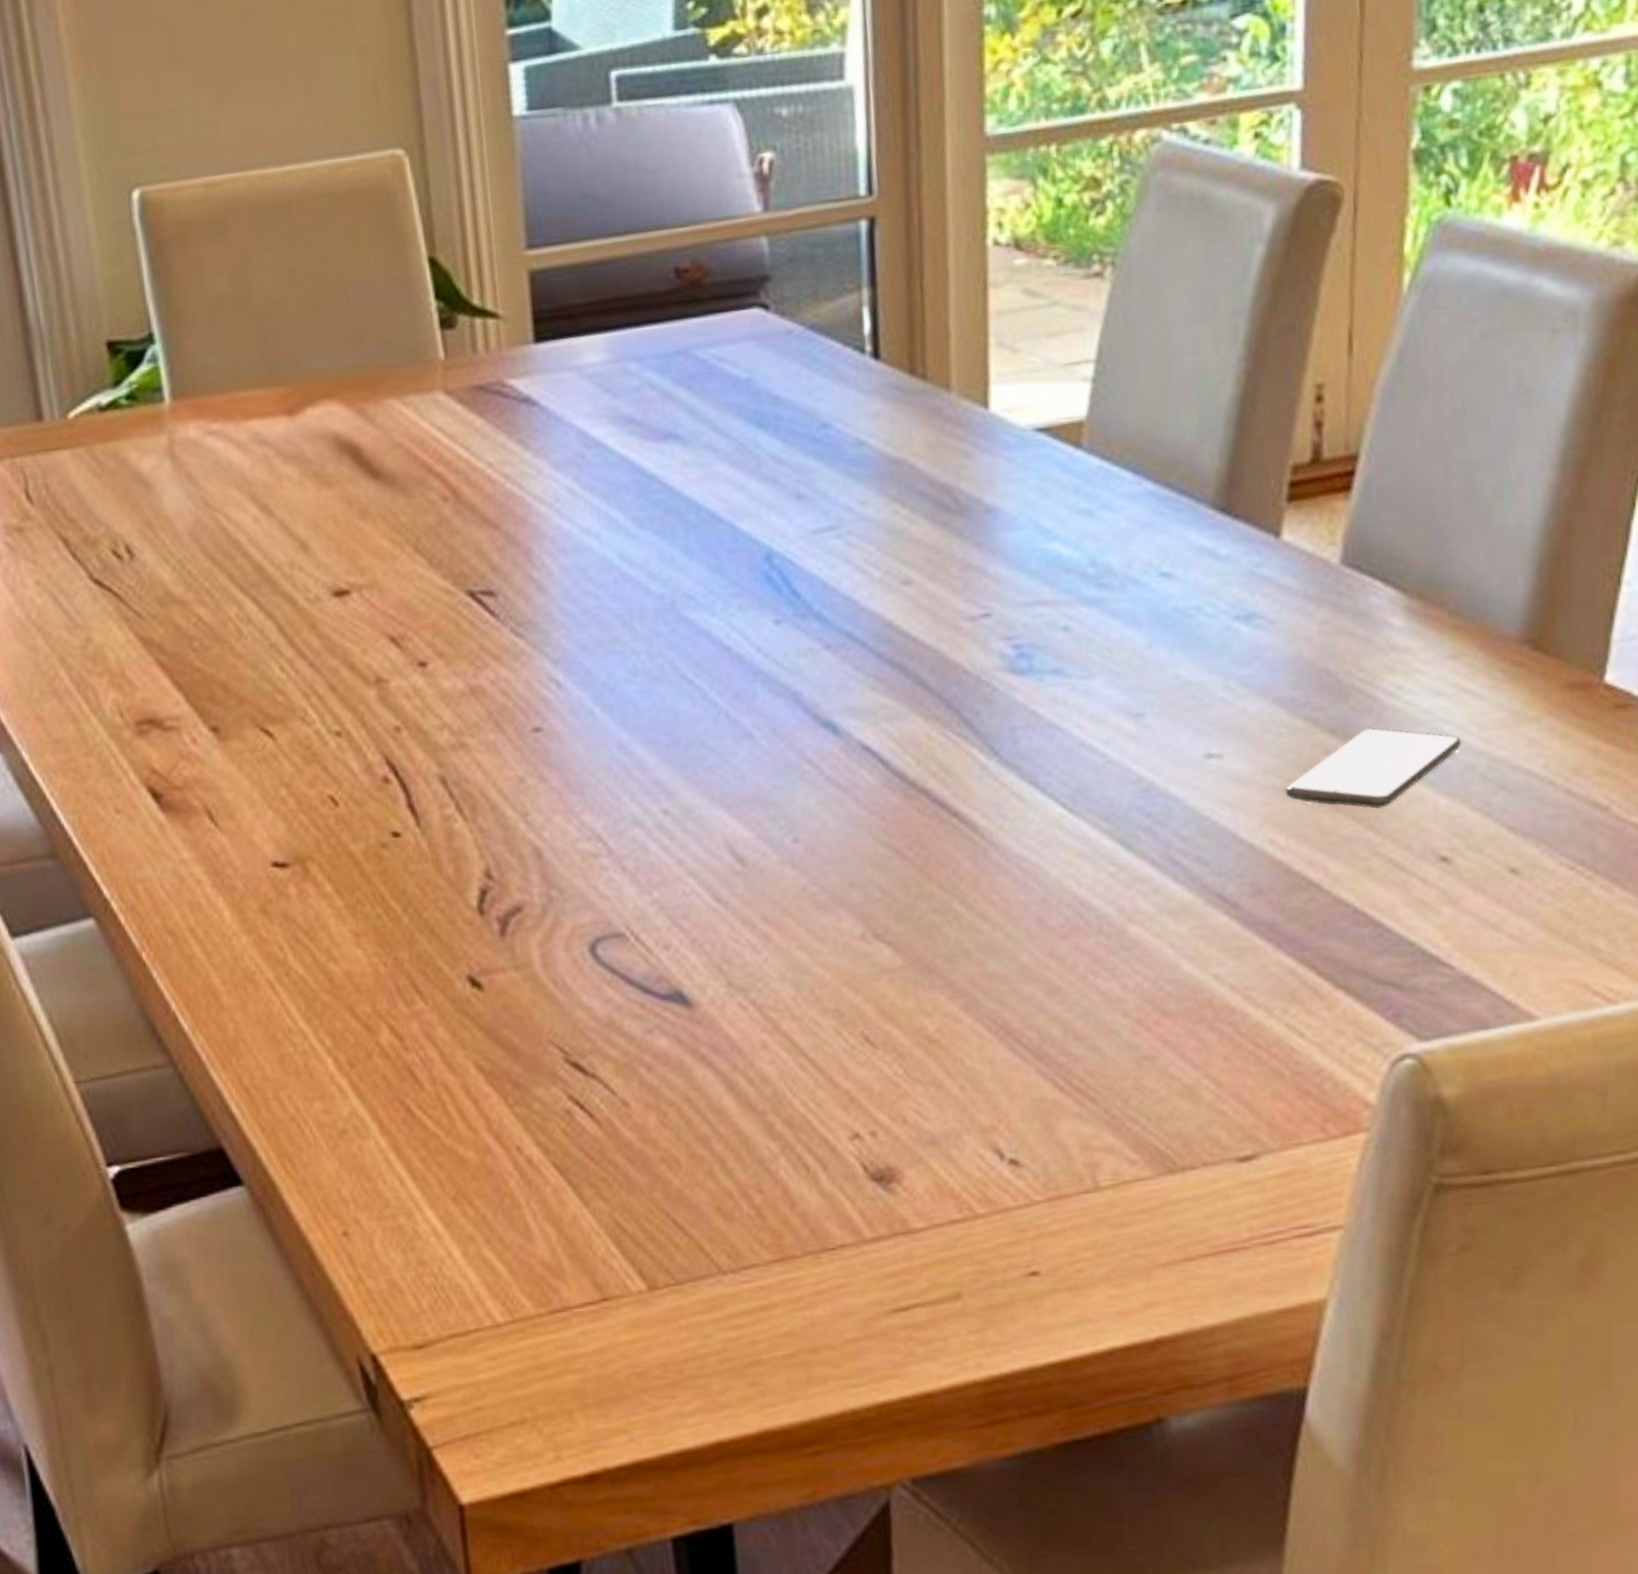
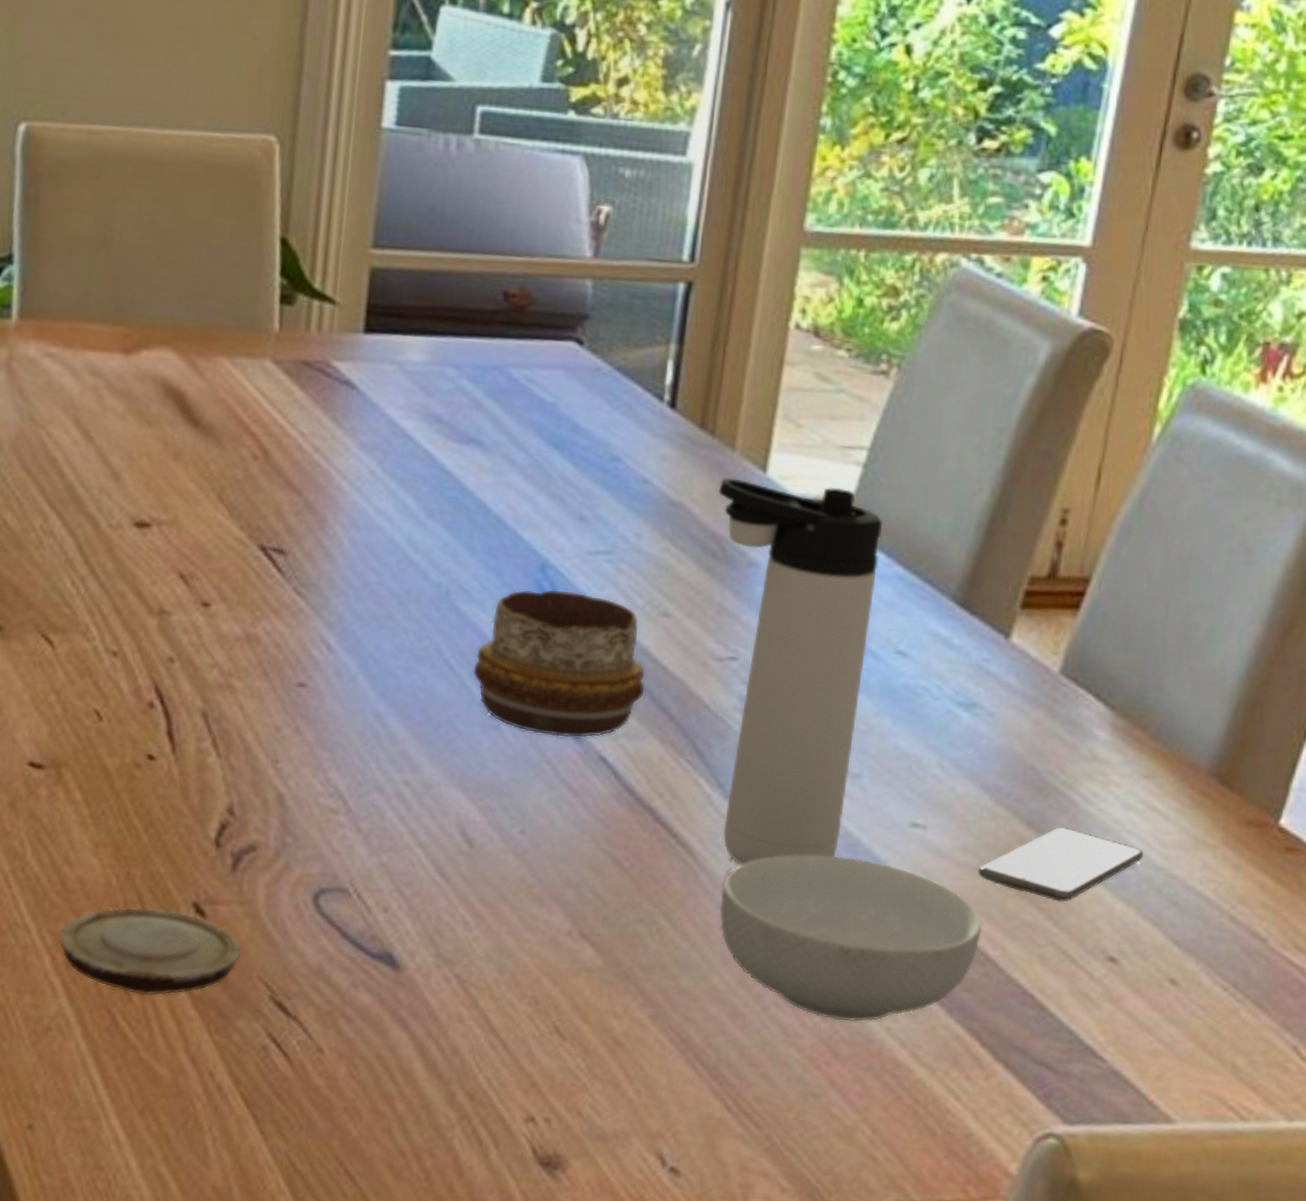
wood slice: none [337,988,527,1081] -> present [58,907,242,997]
decorative bowl: none [712,576,899,735] -> present [472,589,646,738]
thermos bottle: none [940,409,1132,832] -> present [718,477,883,865]
cereal bowl: none [1014,802,1300,977] -> present [719,854,983,1022]

